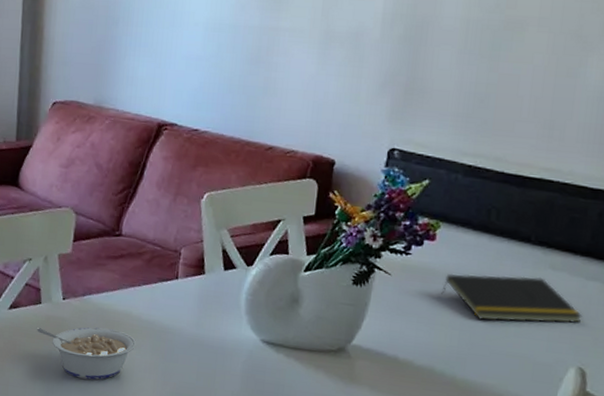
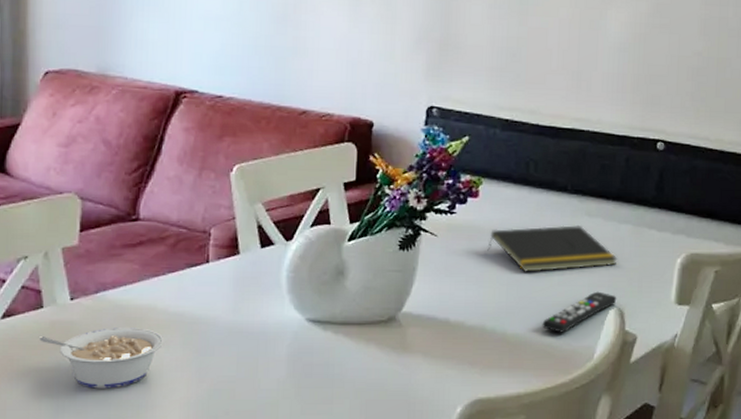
remote control: none [494,347,579,385] -> present [542,291,617,333]

